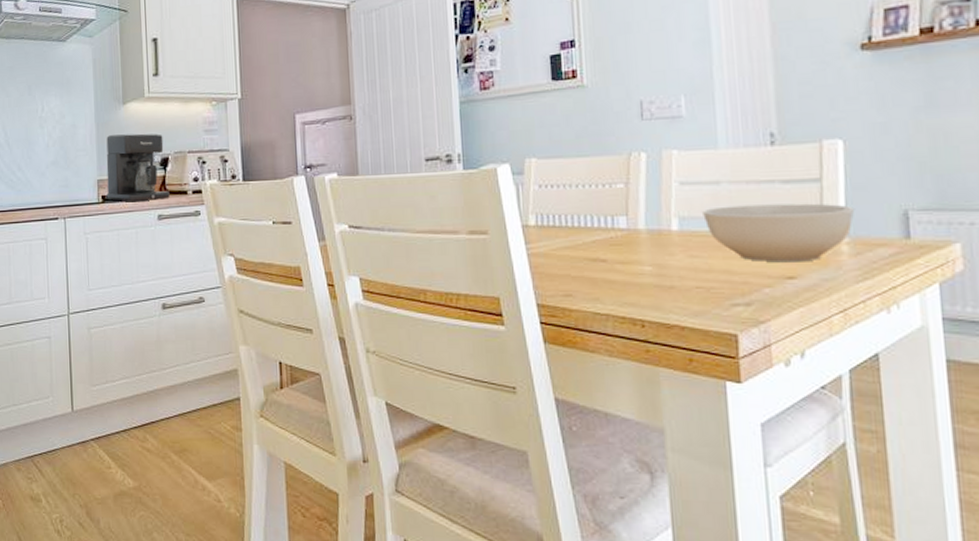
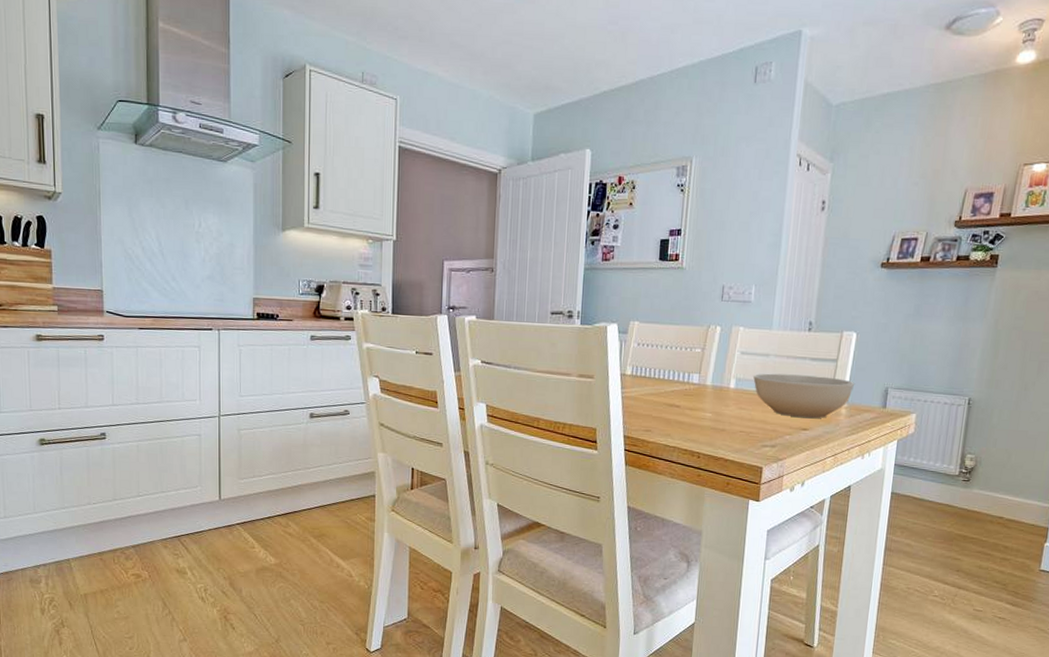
coffee maker: present [106,133,170,202] -> none [262,258,323,323]

